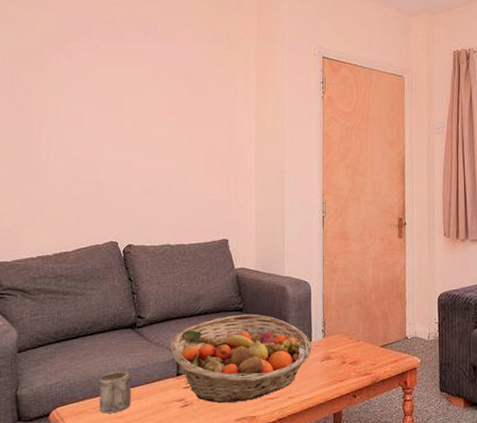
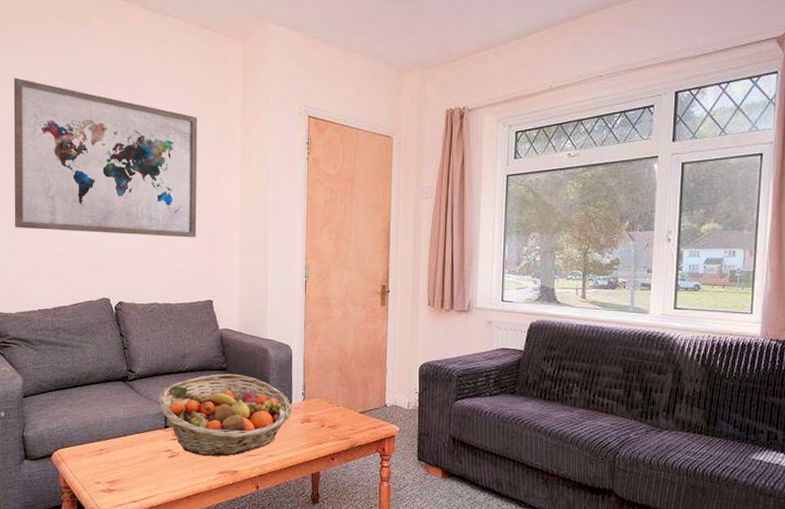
wall art: none [13,18,212,177] -> present [13,78,198,238]
mug: present [99,370,131,414] -> none [95,419,124,459]

